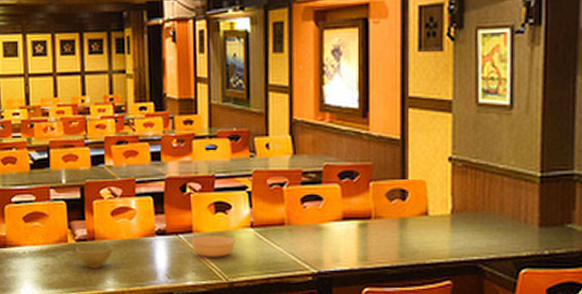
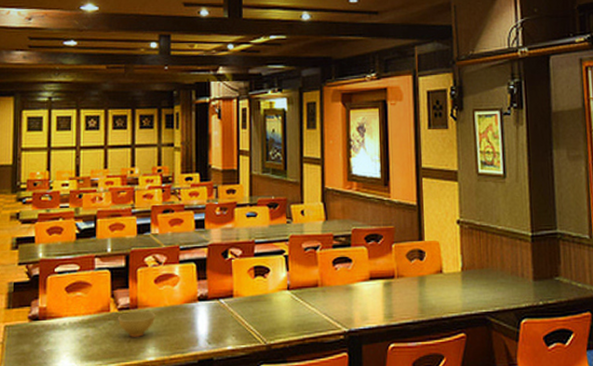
soup bowl: present [191,236,235,257] -> none [231,299,273,320]

